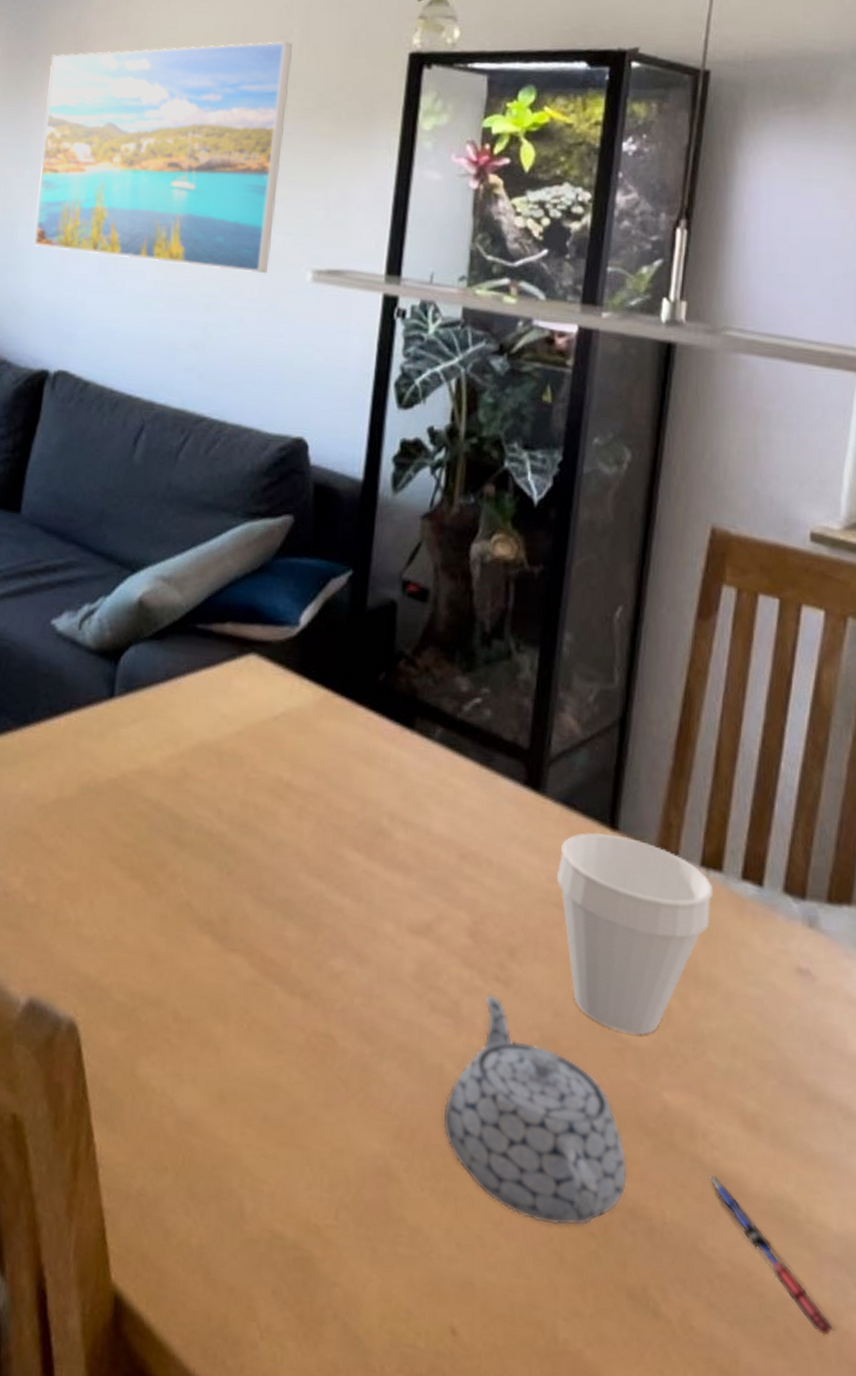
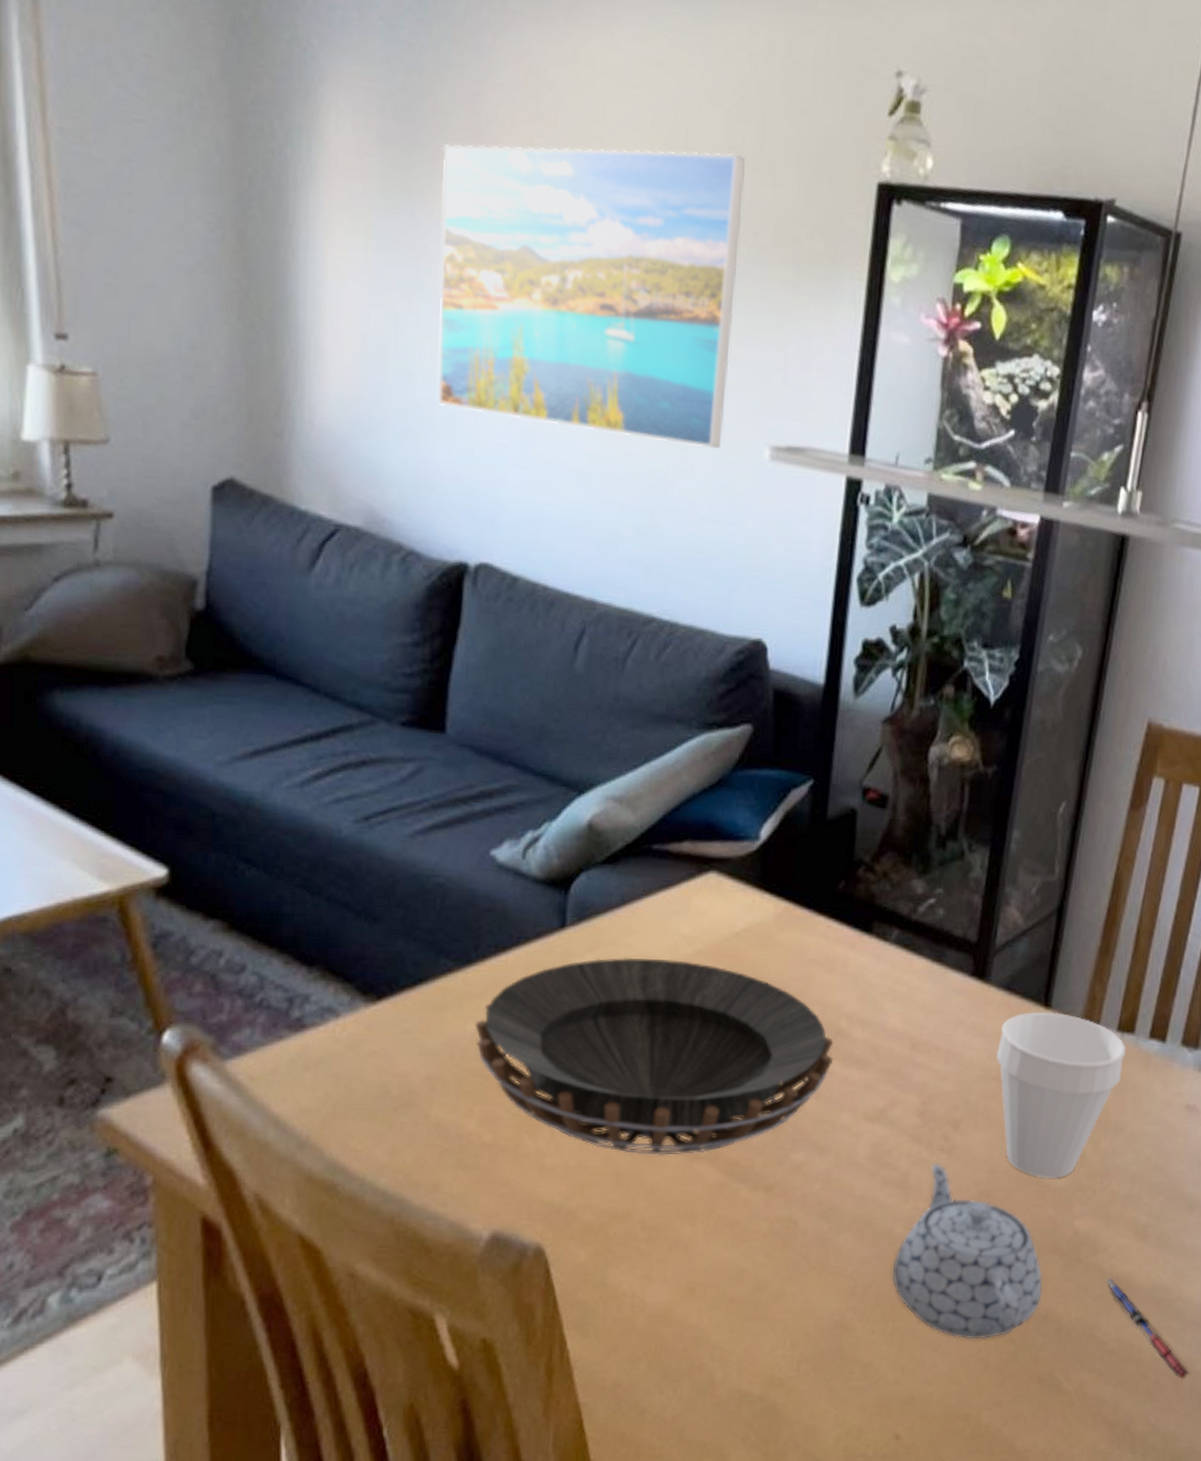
decorative bowl: none [27,730,375,945] -> present [475,957,834,1155]

